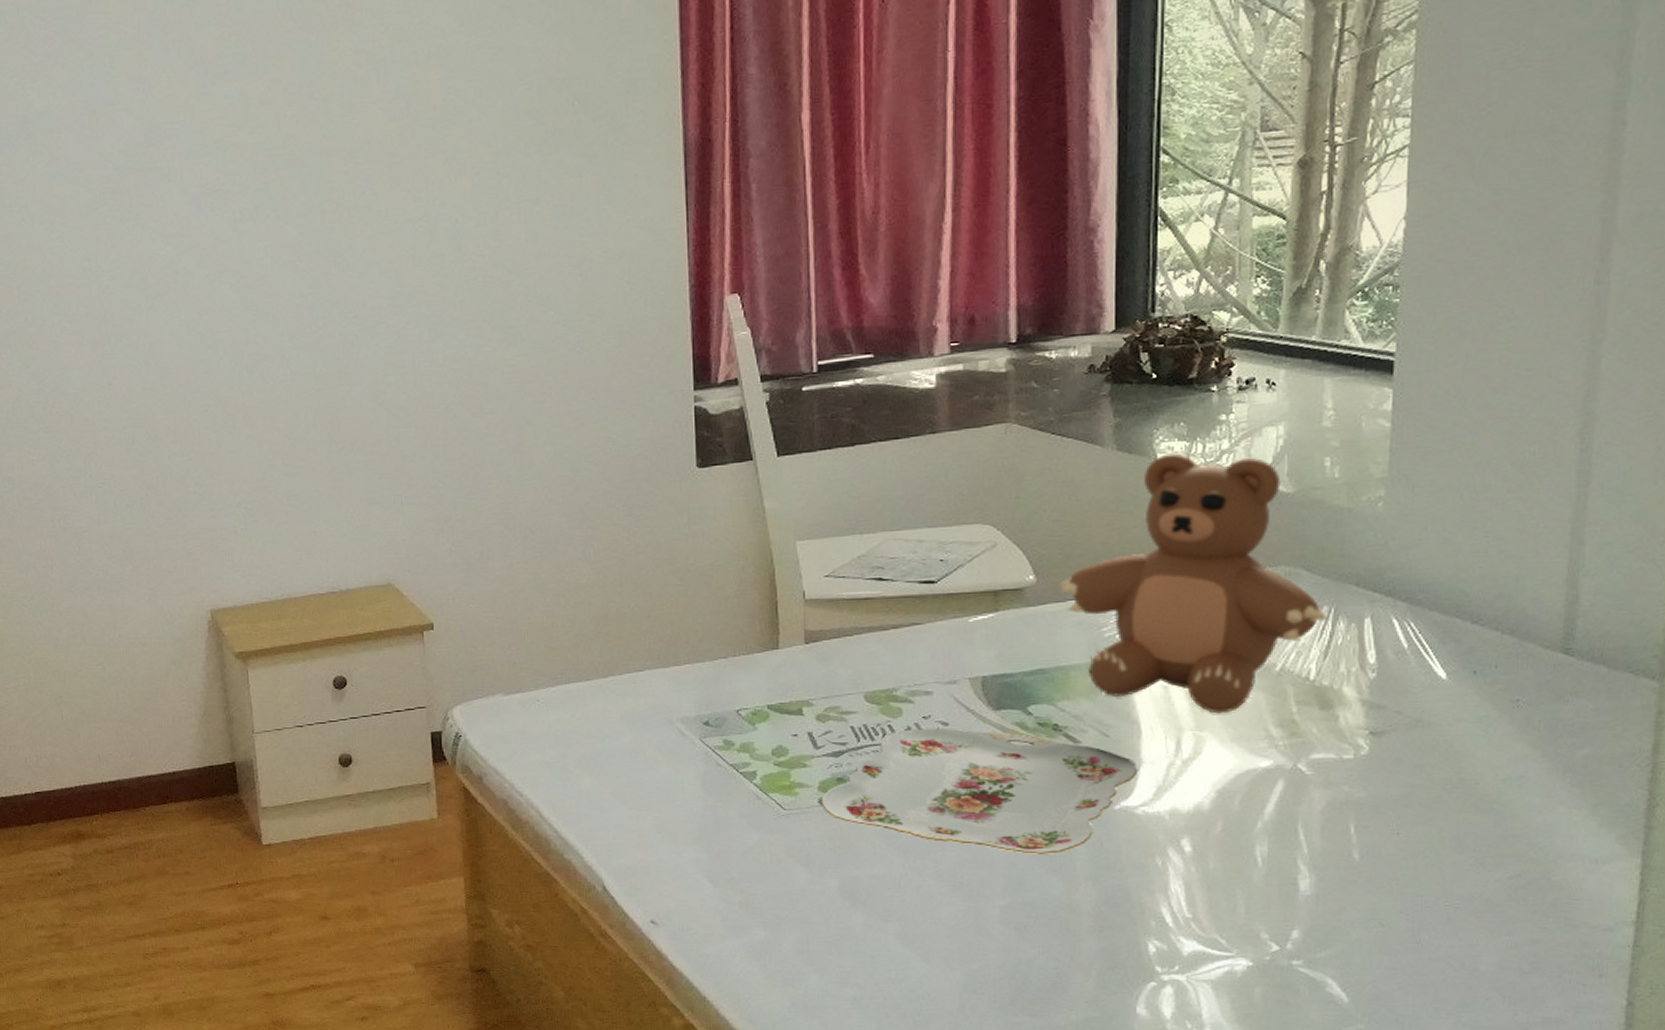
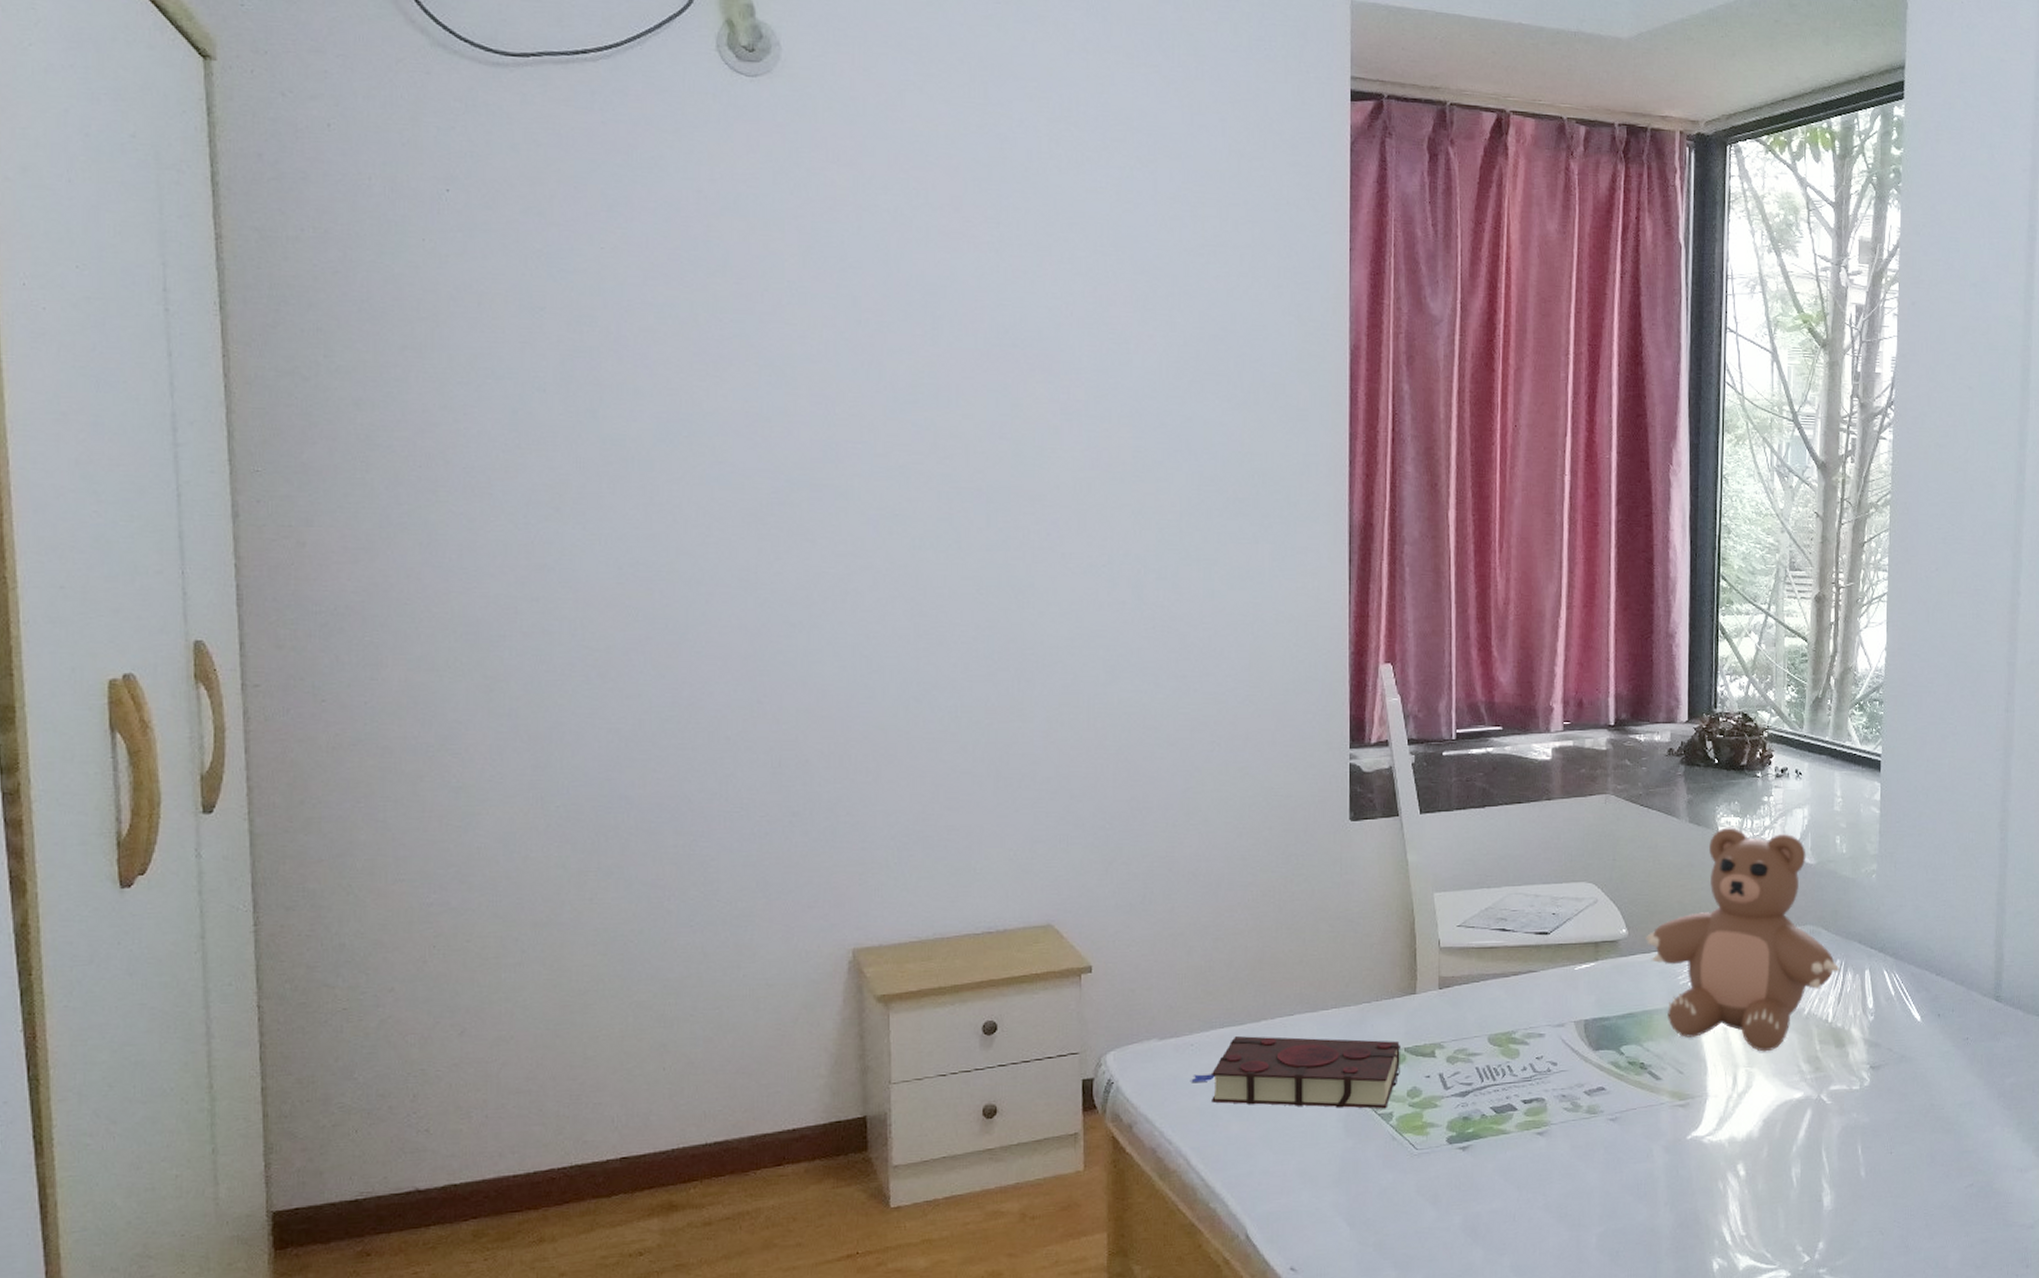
book: none [539,692,764,768] -> present [1191,1036,1402,1109]
serving tray: present [821,728,1138,854] -> none [1449,1067,1705,1184]

